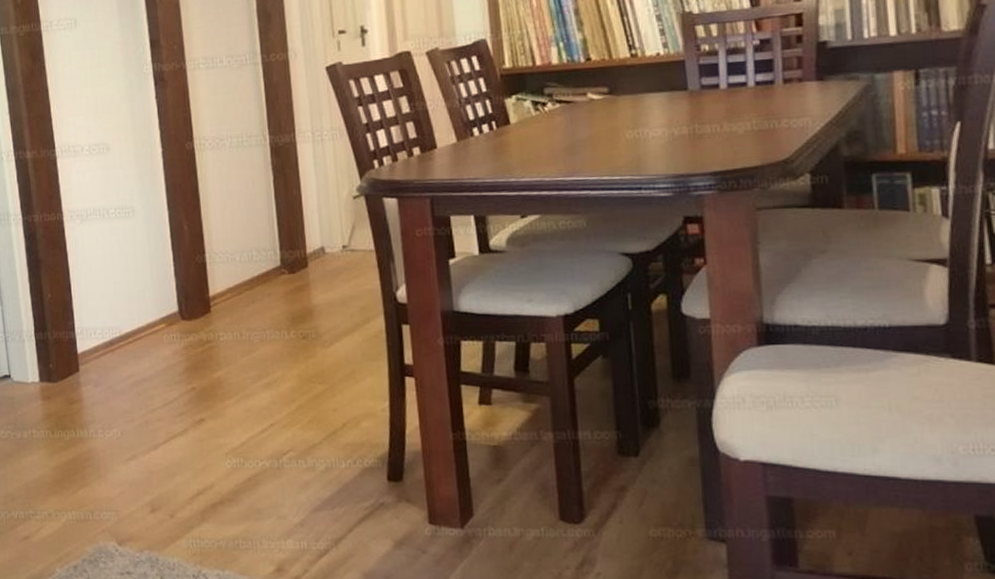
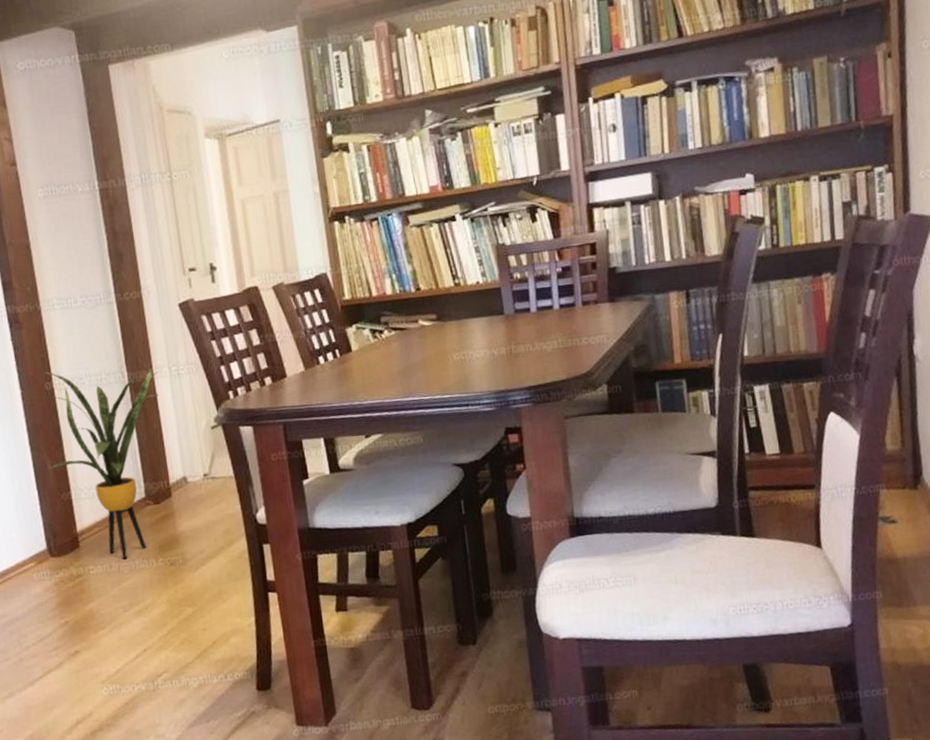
house plant: none [185,130,300,329] -> present [44,366,159,560]

